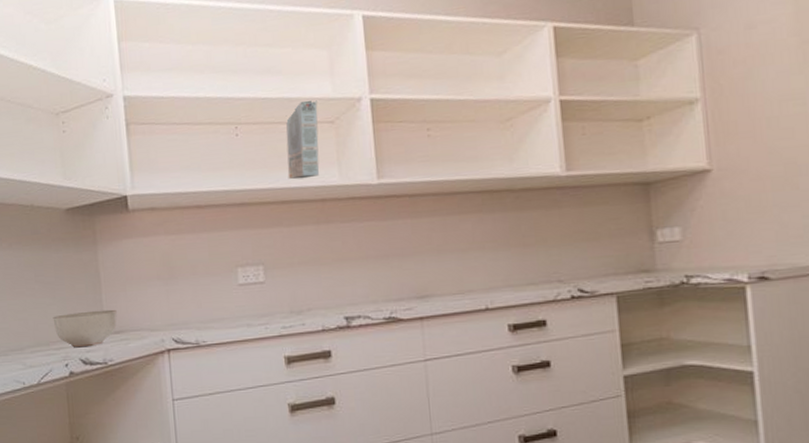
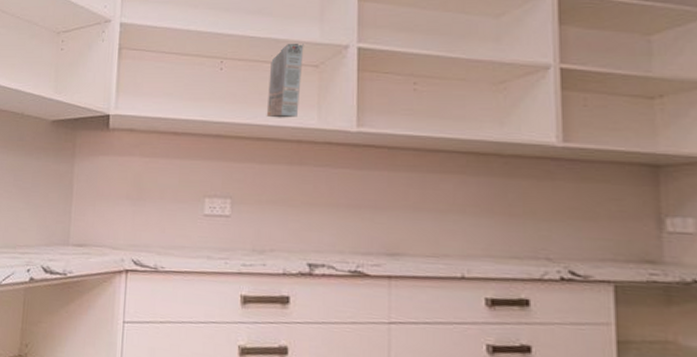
bowl: present [53,309,117,348] -> none [23,220,83,256]

